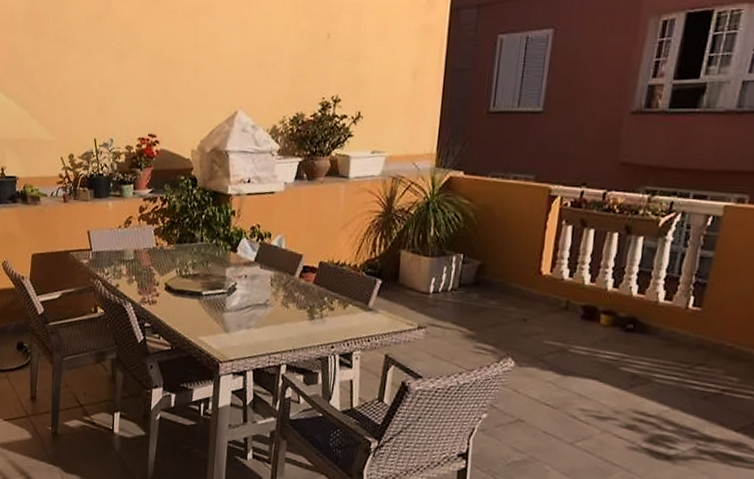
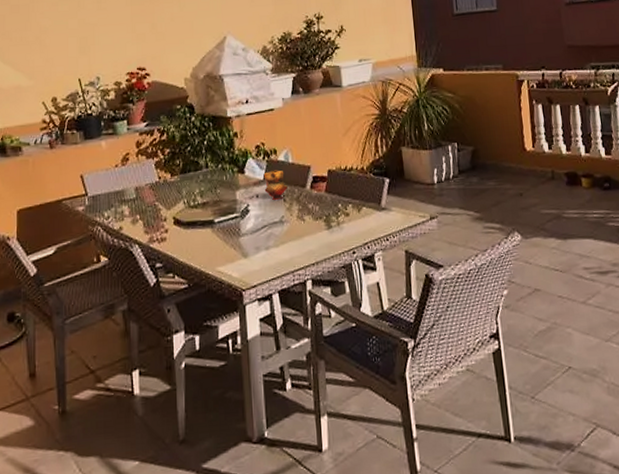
teapot: none [253,253,277,284] -> present [263,170,288,201]

